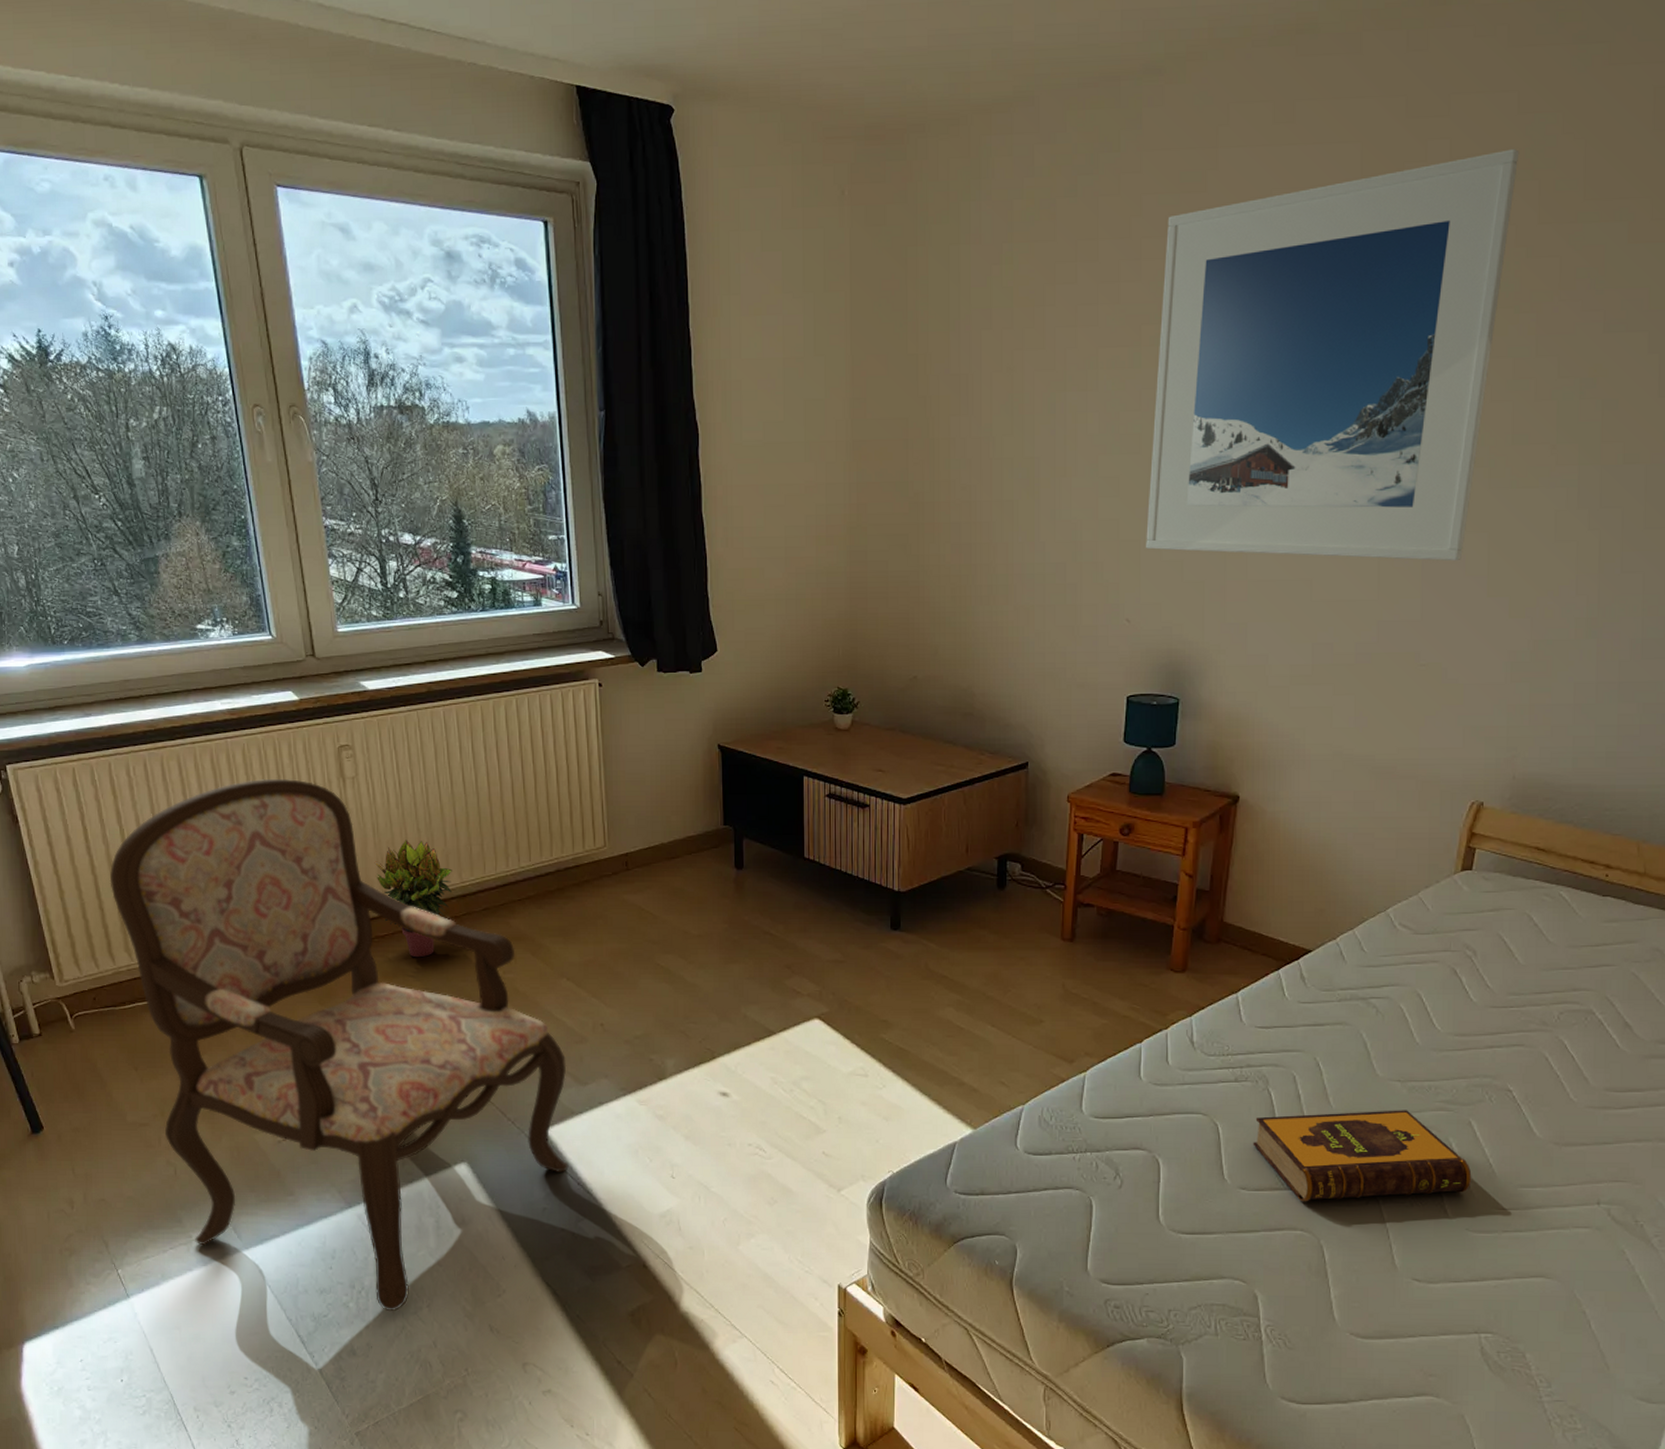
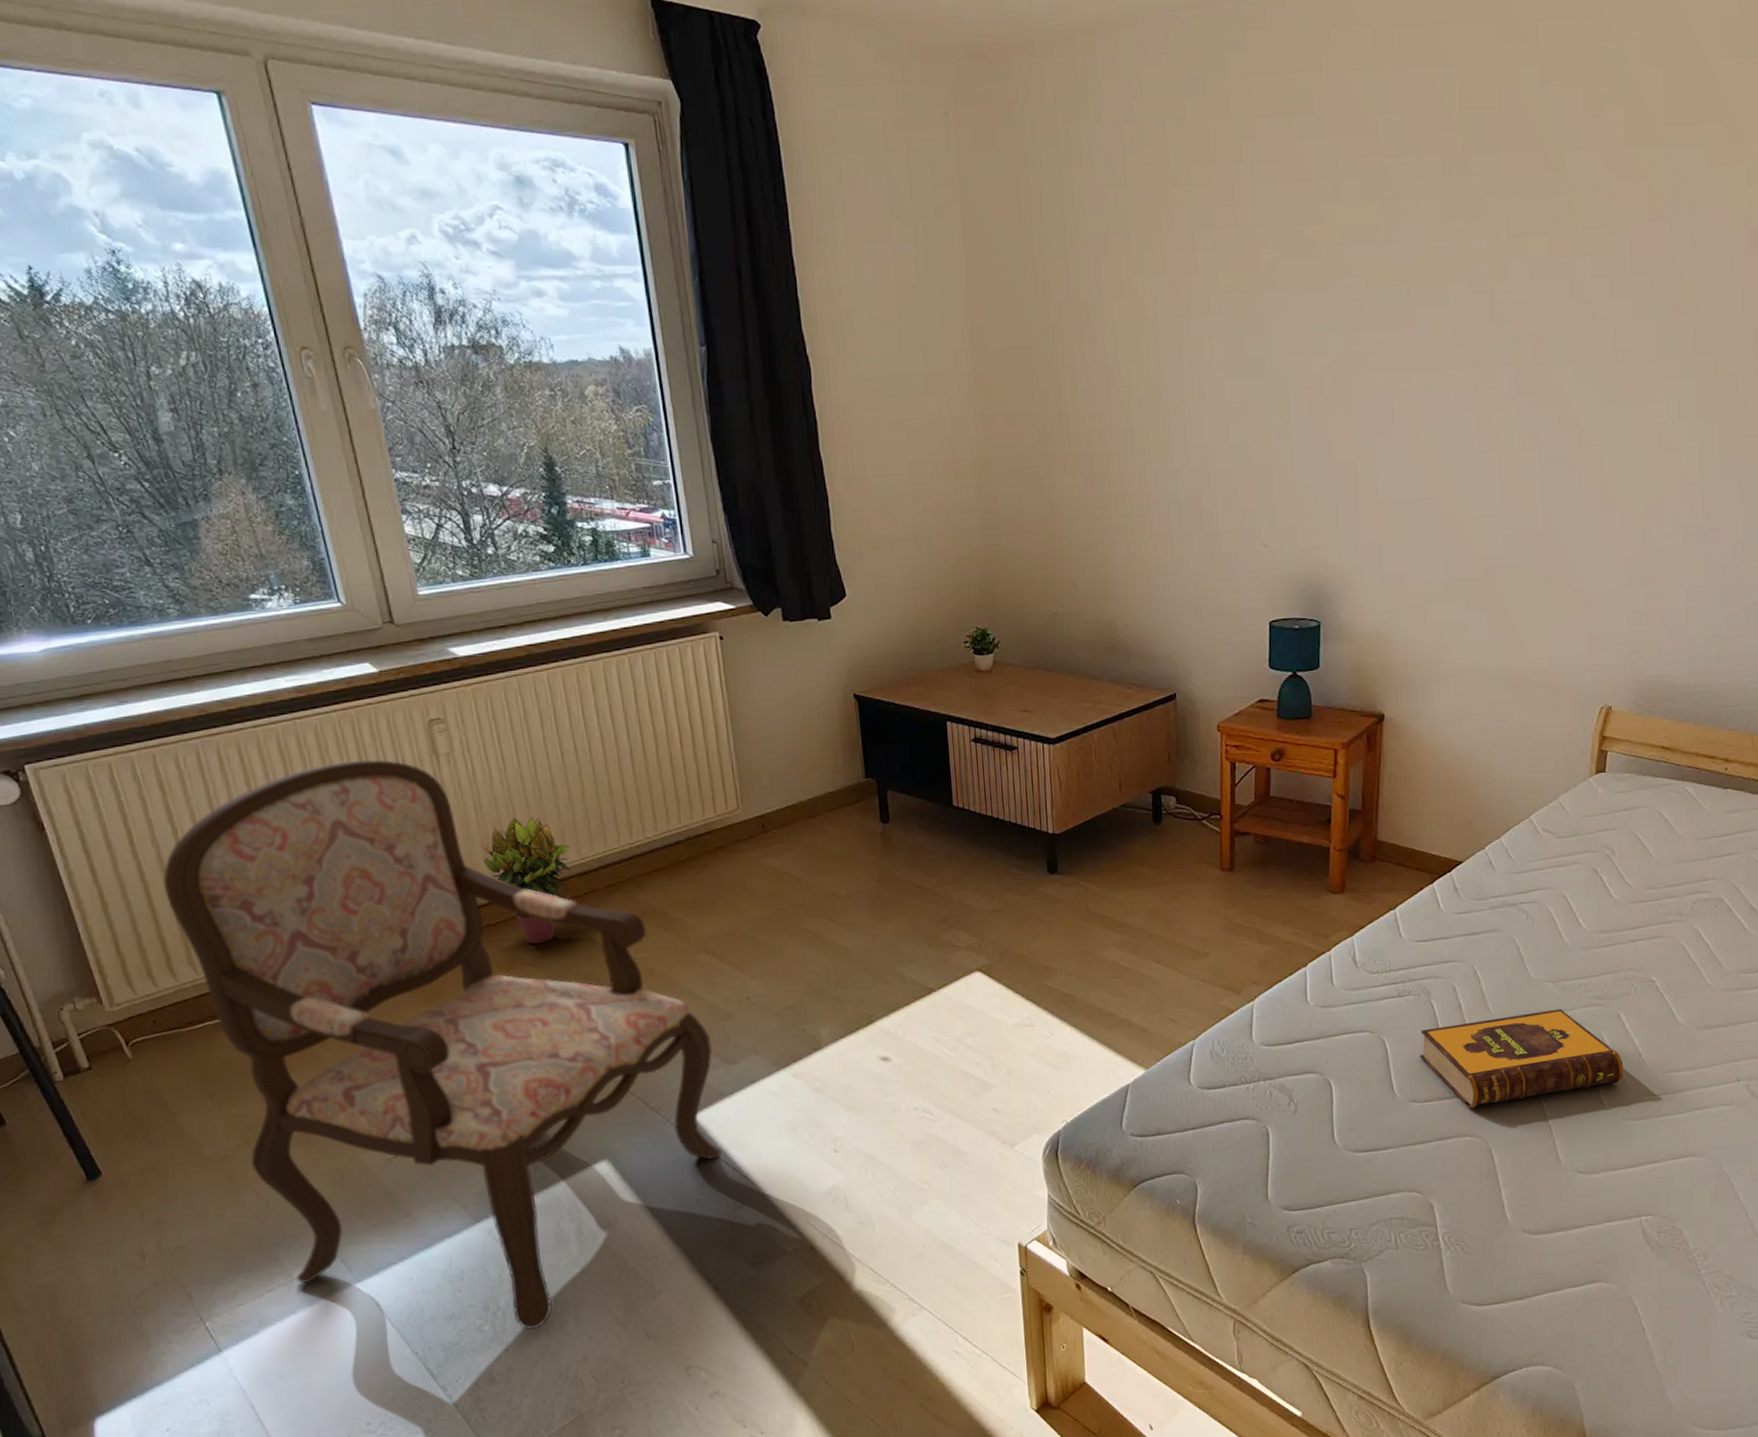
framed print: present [1146,149,1520,562] -> none [1277,75,1605,475]

